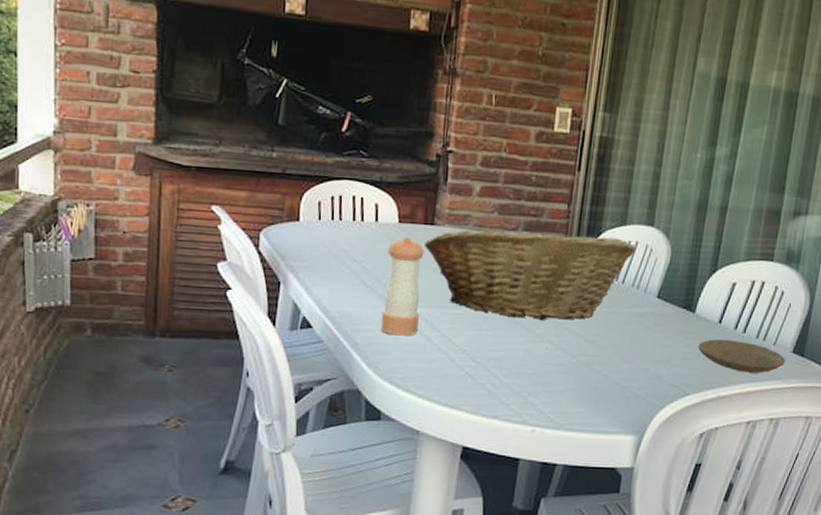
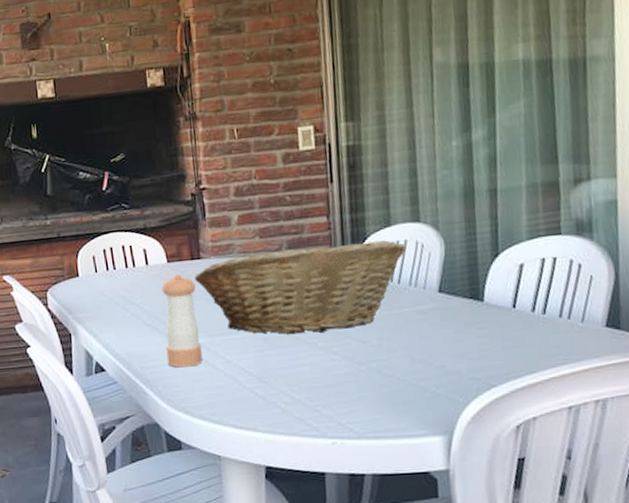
plate: present [698,339,786,373] -> none [494,323,600,356]

